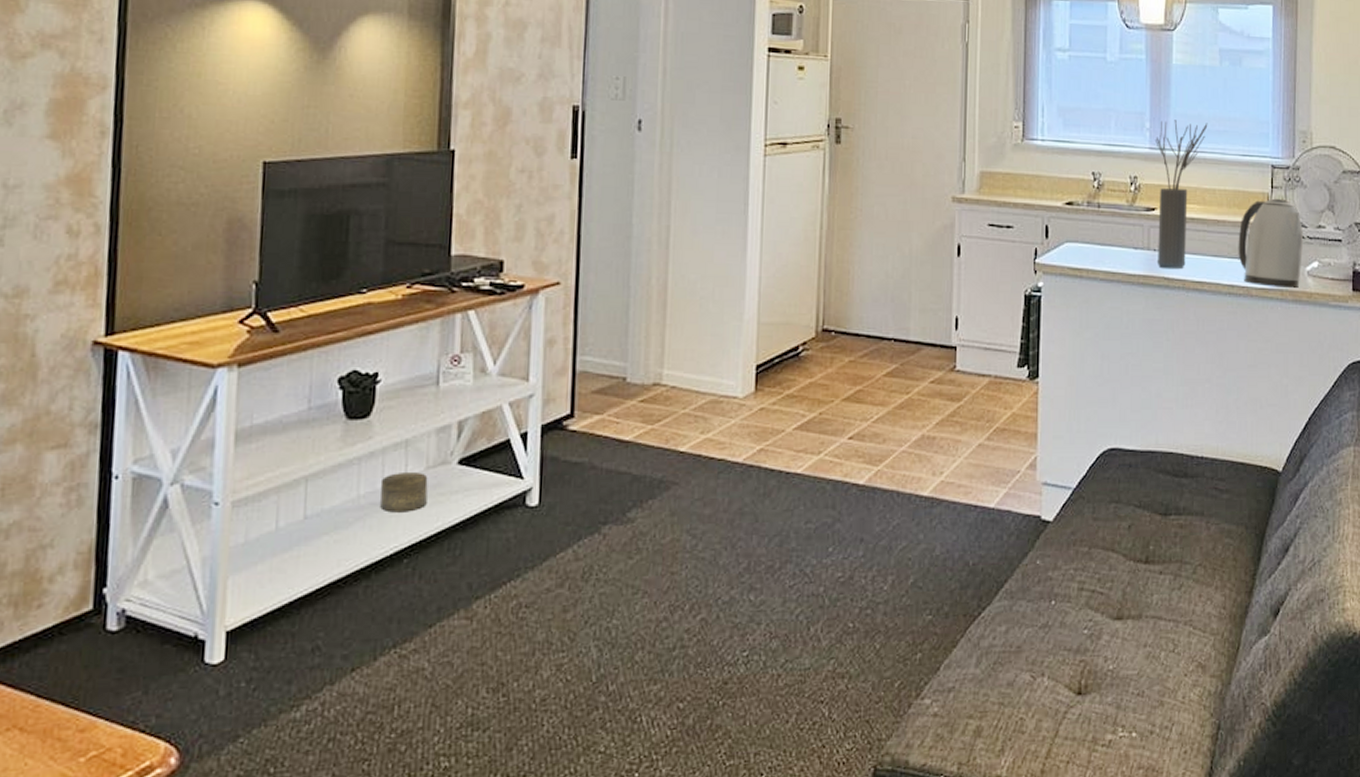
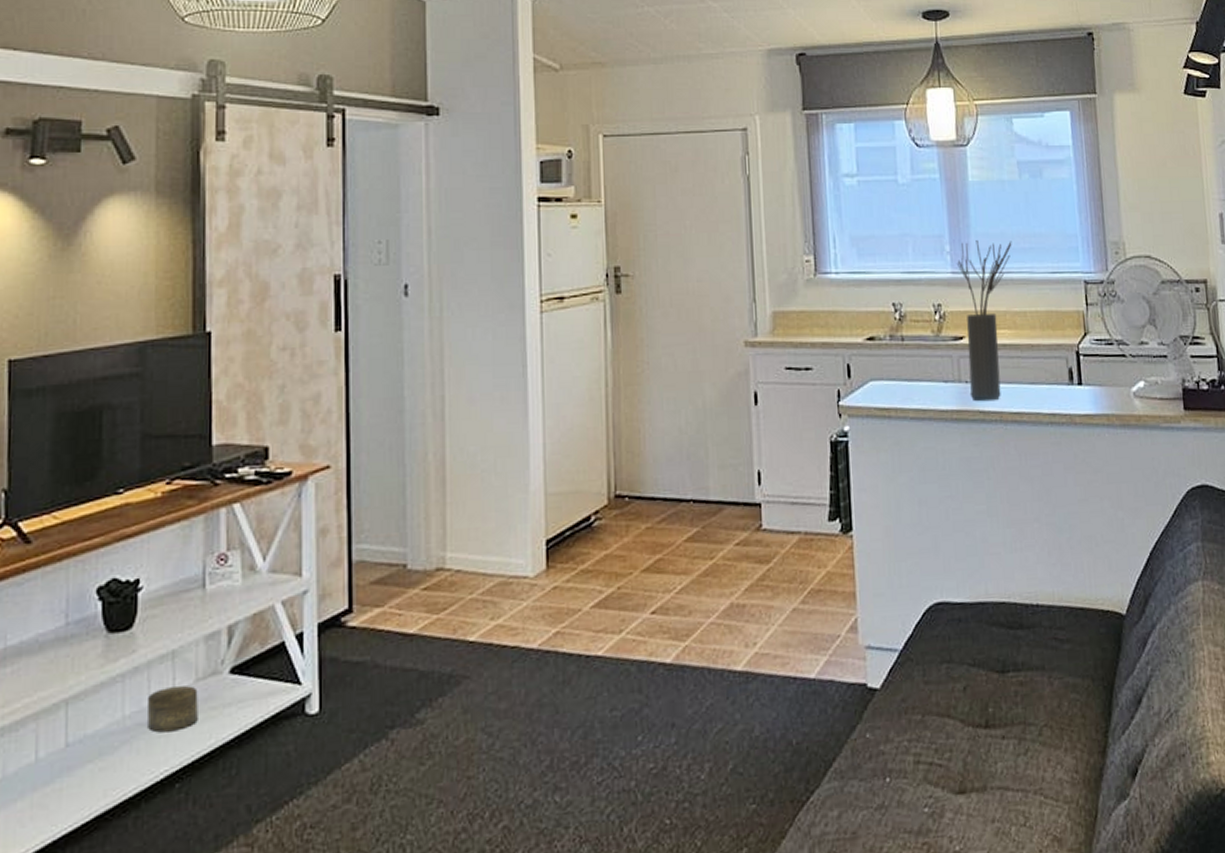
kettle: present [1238,198,1303,289] -> none [1055,316,1127,413]

